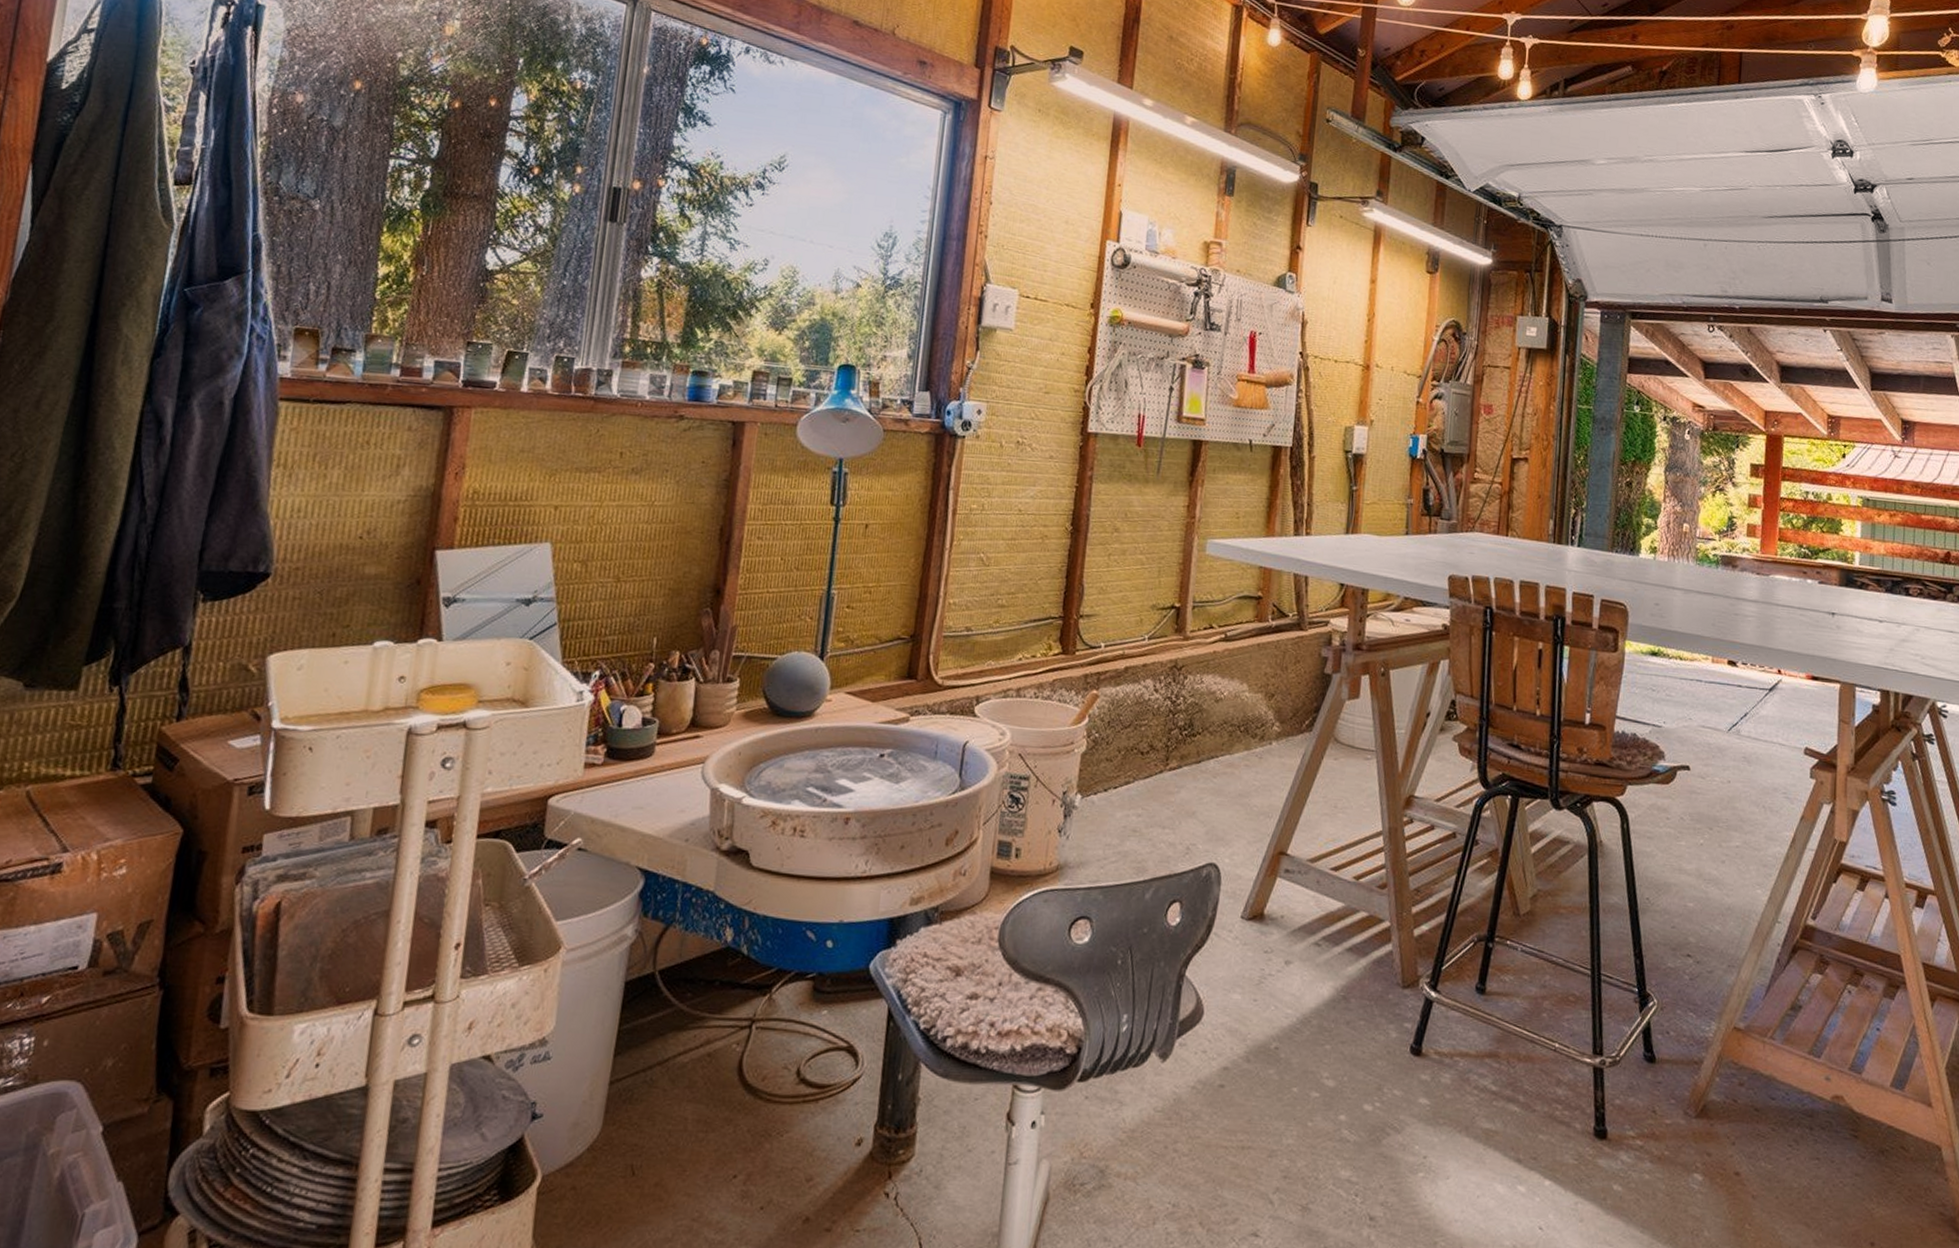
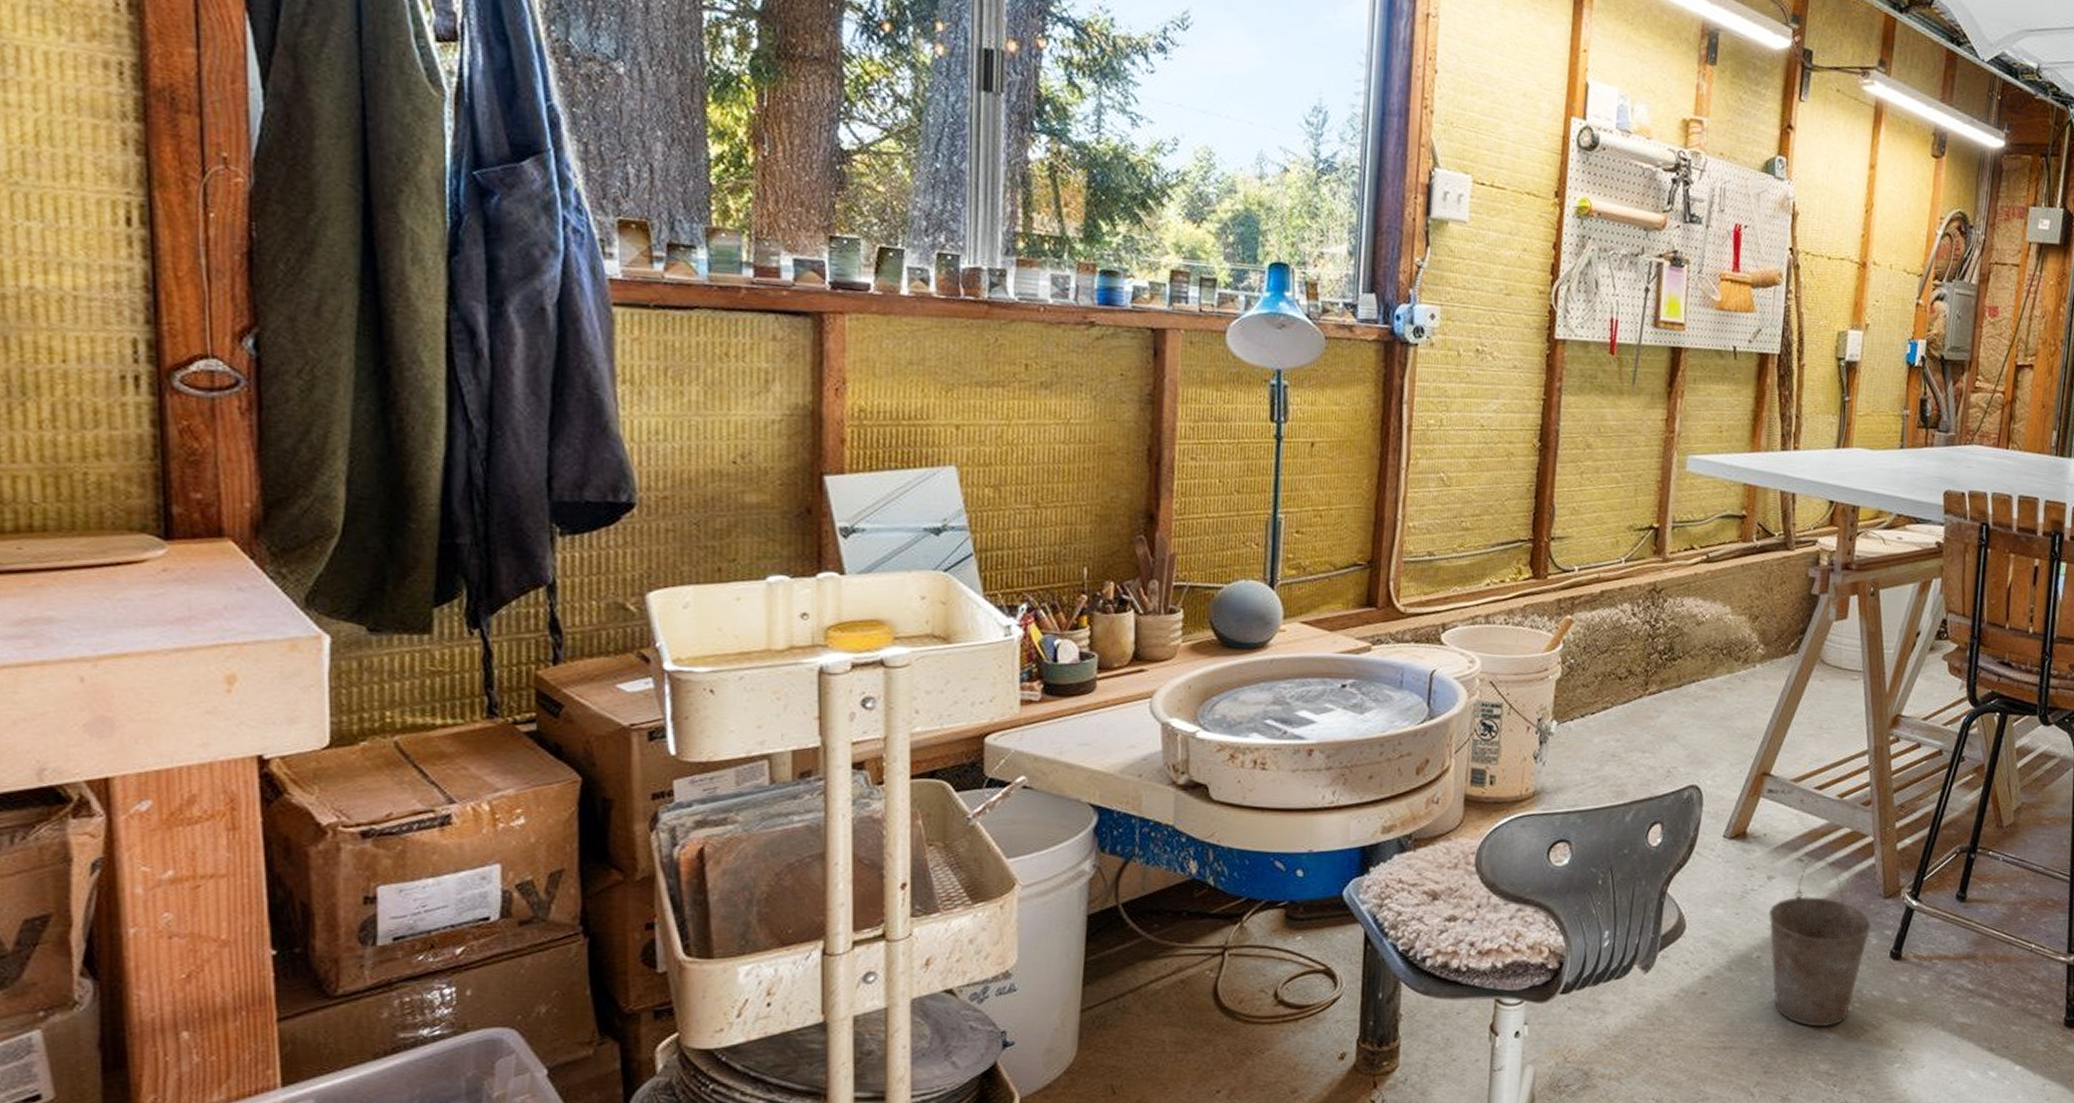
bucket: none [1287,939,1391,1128] -> present [1769,854,1872,1027]

